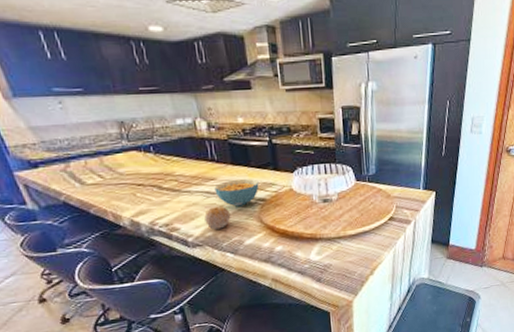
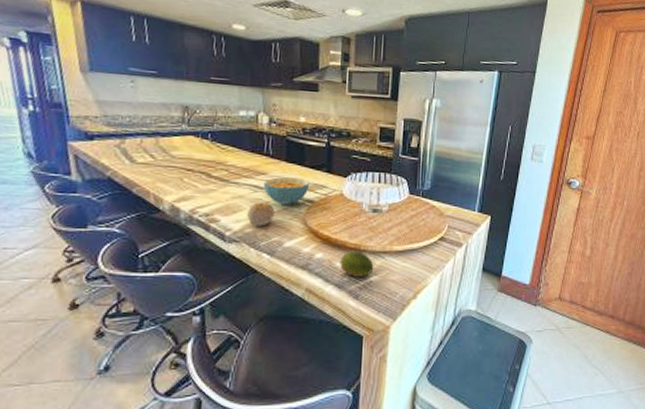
fruit: none [298,239,332,263] -> present [338,251,374,277]

